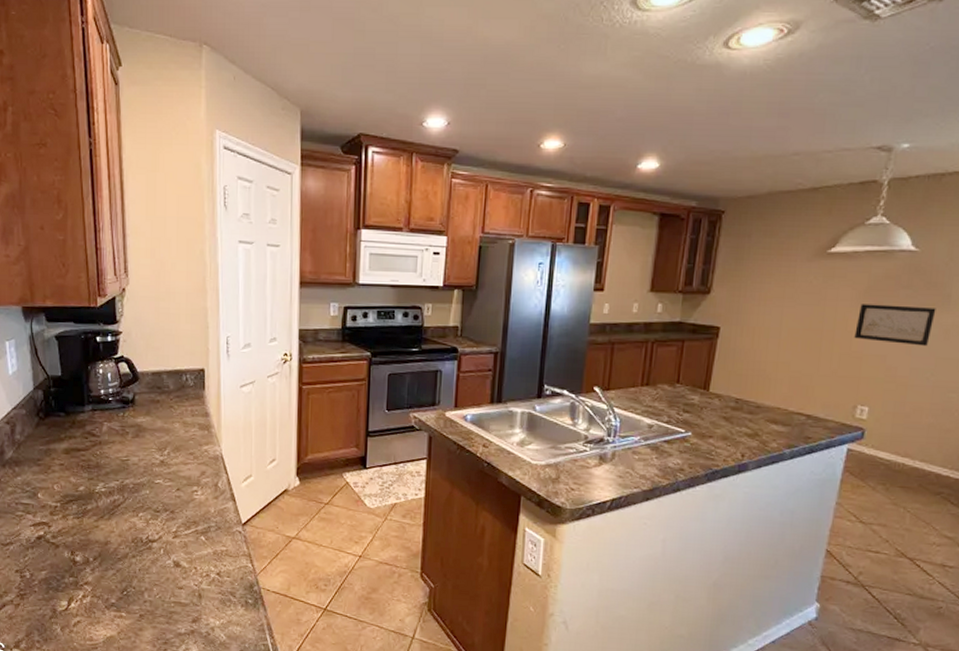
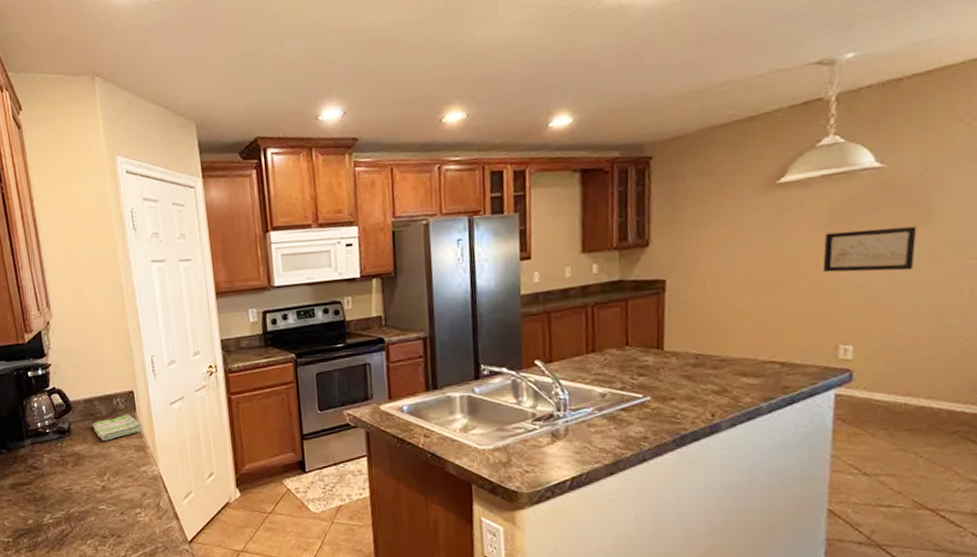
dish towel: none [157,391,211,416] -> present [92,414,144,441]

